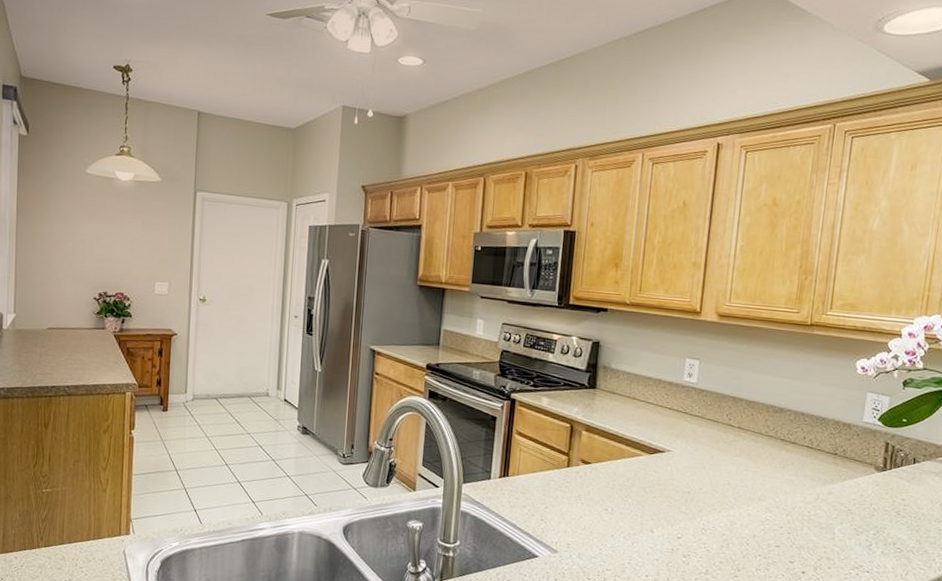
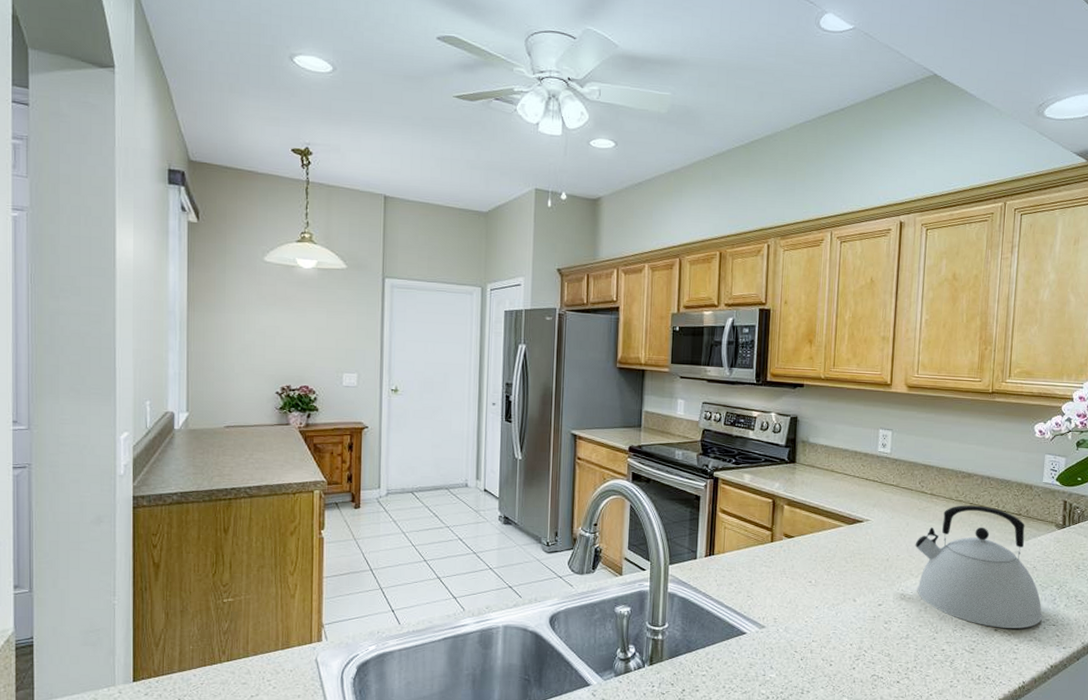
kettle: none [719,440,856,573] -> present [915,505,1042,629]

